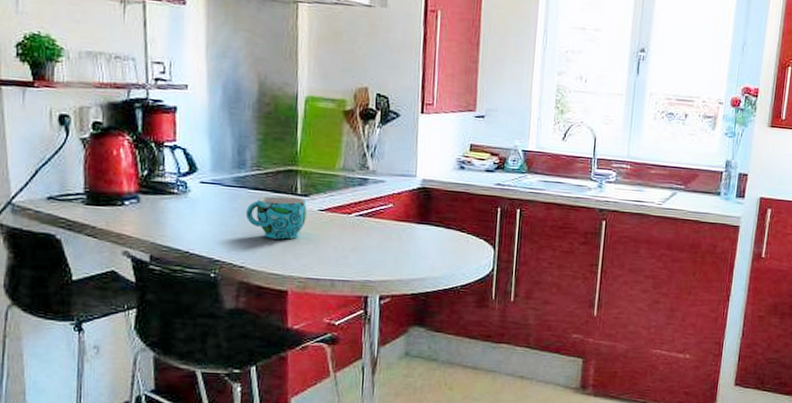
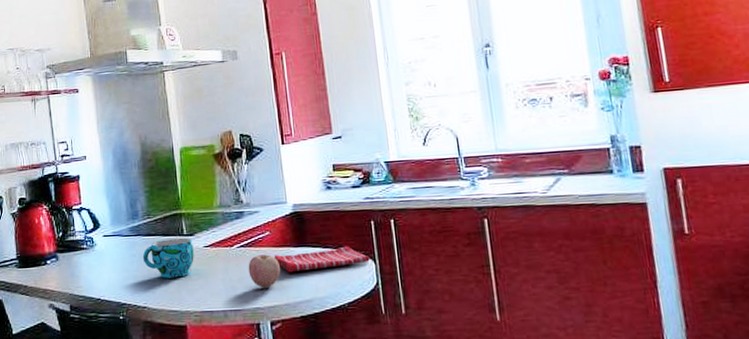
apple: none [364,226,398,262] -> present [248,254,280,288]
dish towel: none [393,229,490,249] -> present [273,246,370,273]

